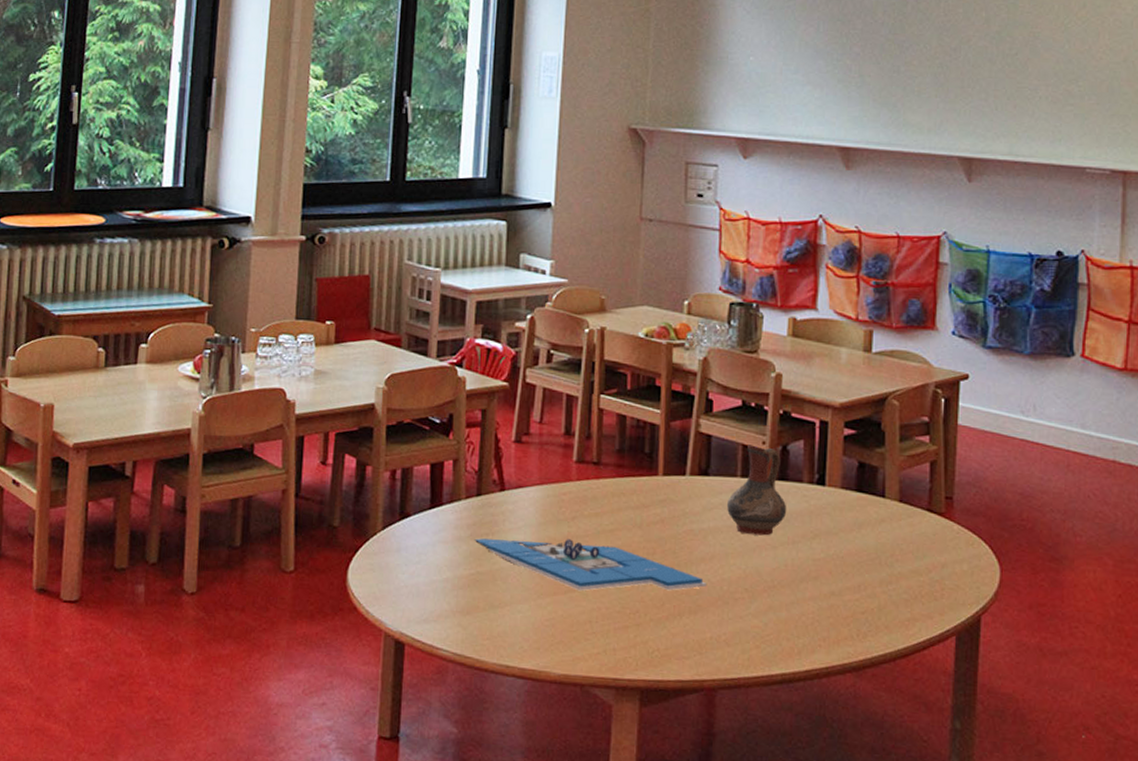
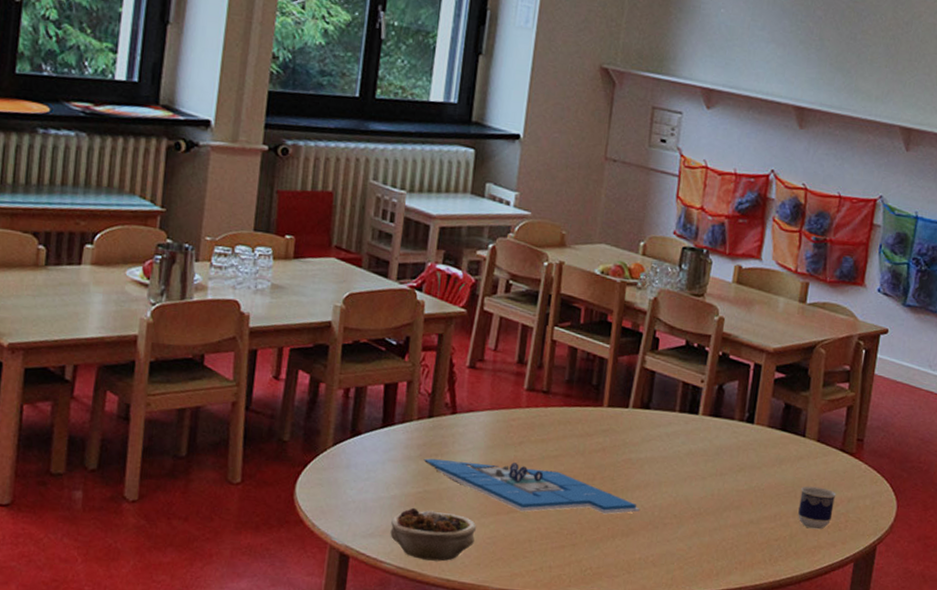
succulent planter: none [445,590,534,647] -> present [390,507,477,562]
pitcher: present [726,445,787,536] -> none [663,382,718,467]
cup: none [885,551,928,600] -> present [798,486,837,530]

